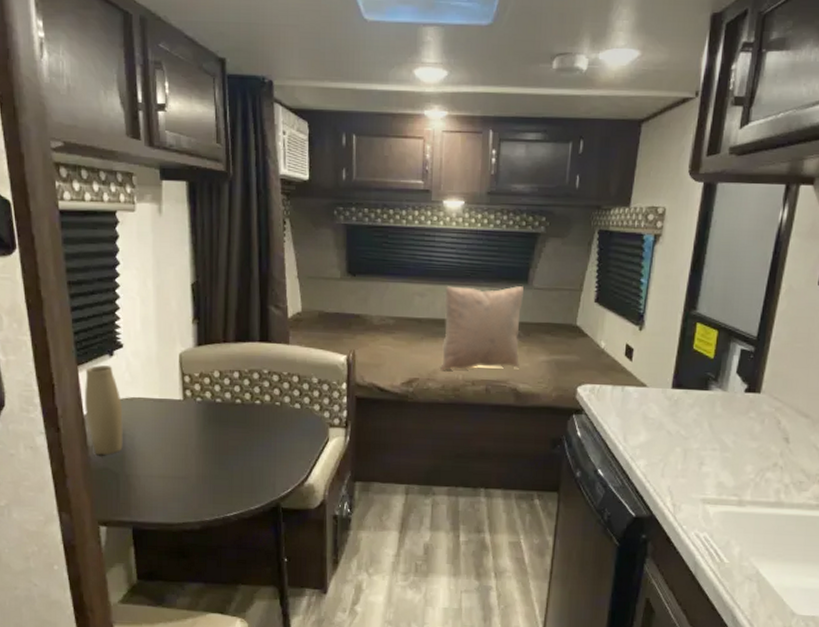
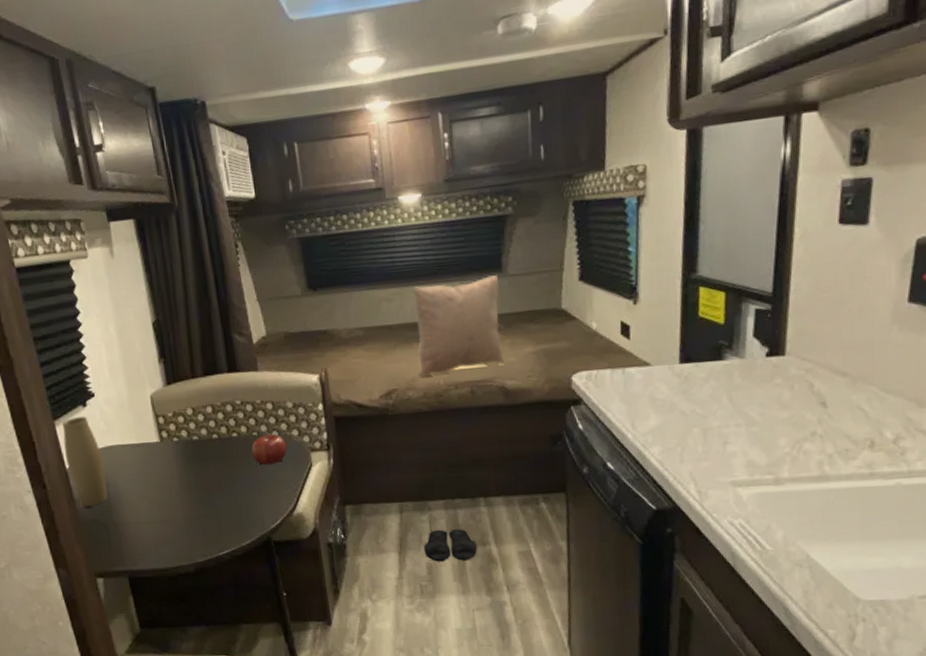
fruit: none [272,405,308,436] -> present [251,434,288,466]
slippers: none [423,513,474,545] -> present [423,528,478,562]

